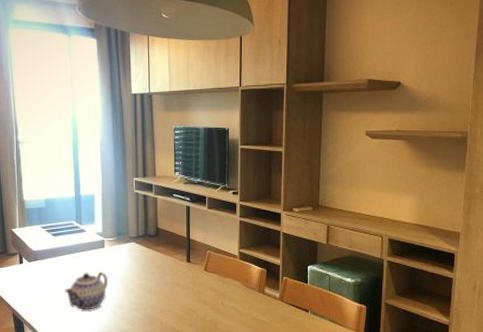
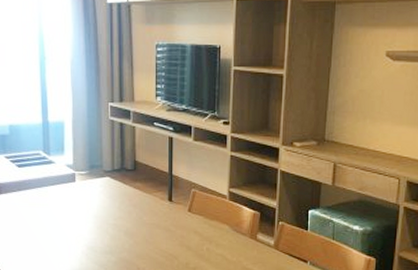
teapot: present [64,272,109,310] -> none [31,209,80,251]

